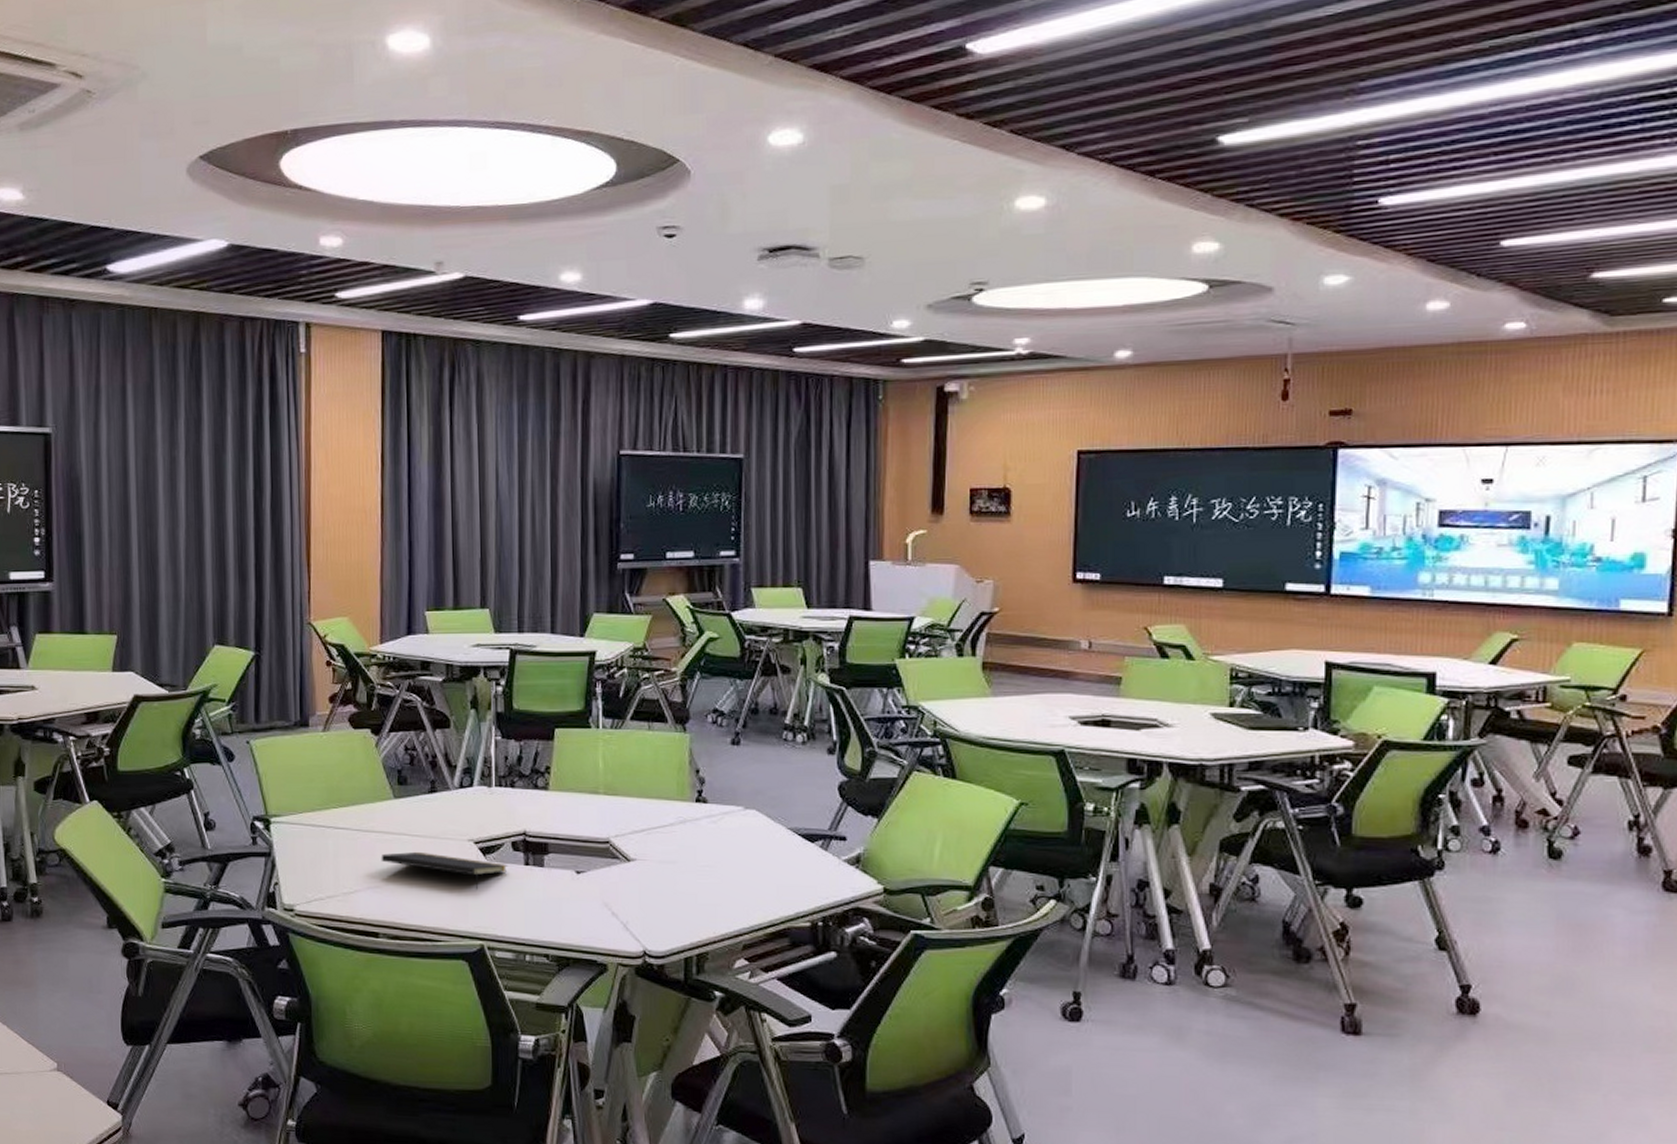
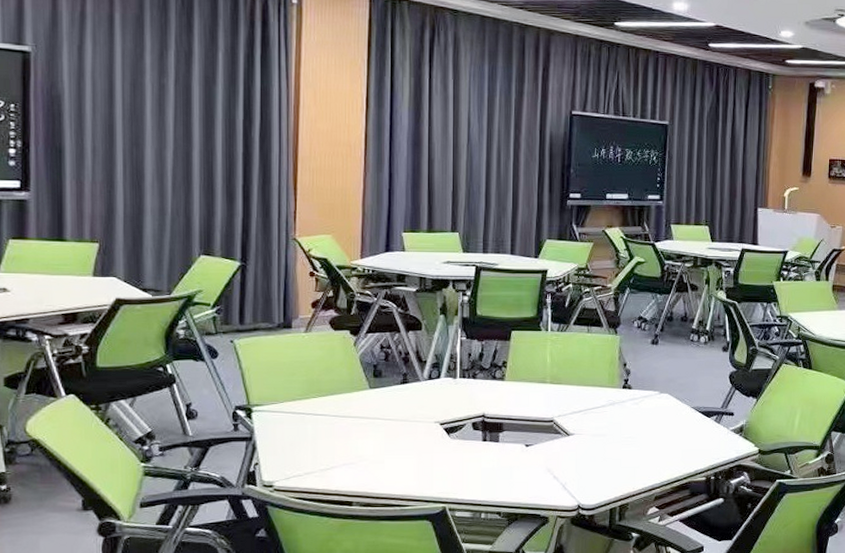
notepad: present [381,851,508,890] -> none [356,432,468,463]

